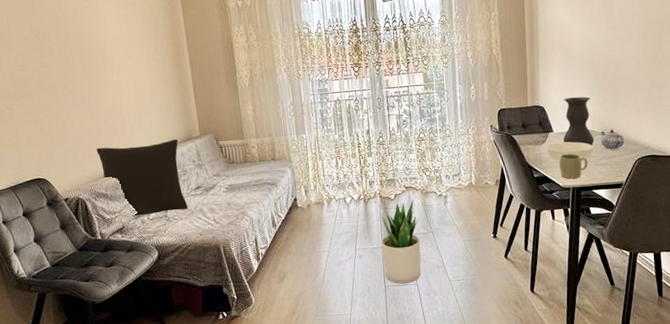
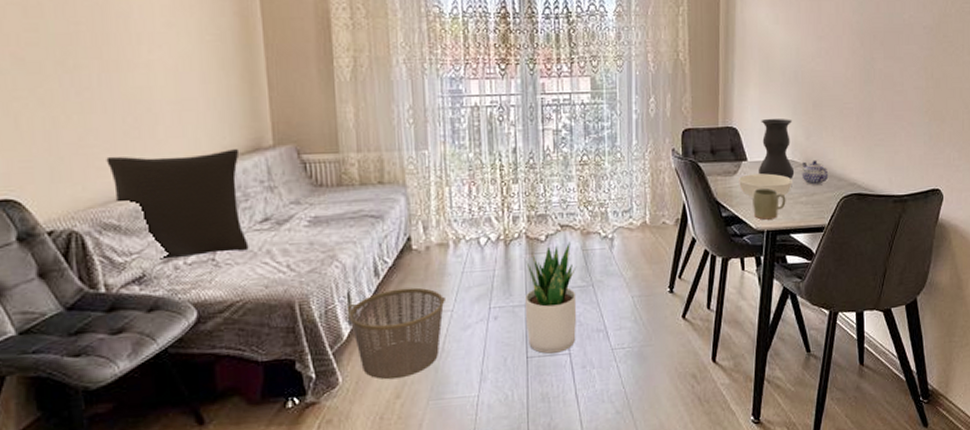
basket: none [256,234,323,301] -> present [348,287,445,380]

